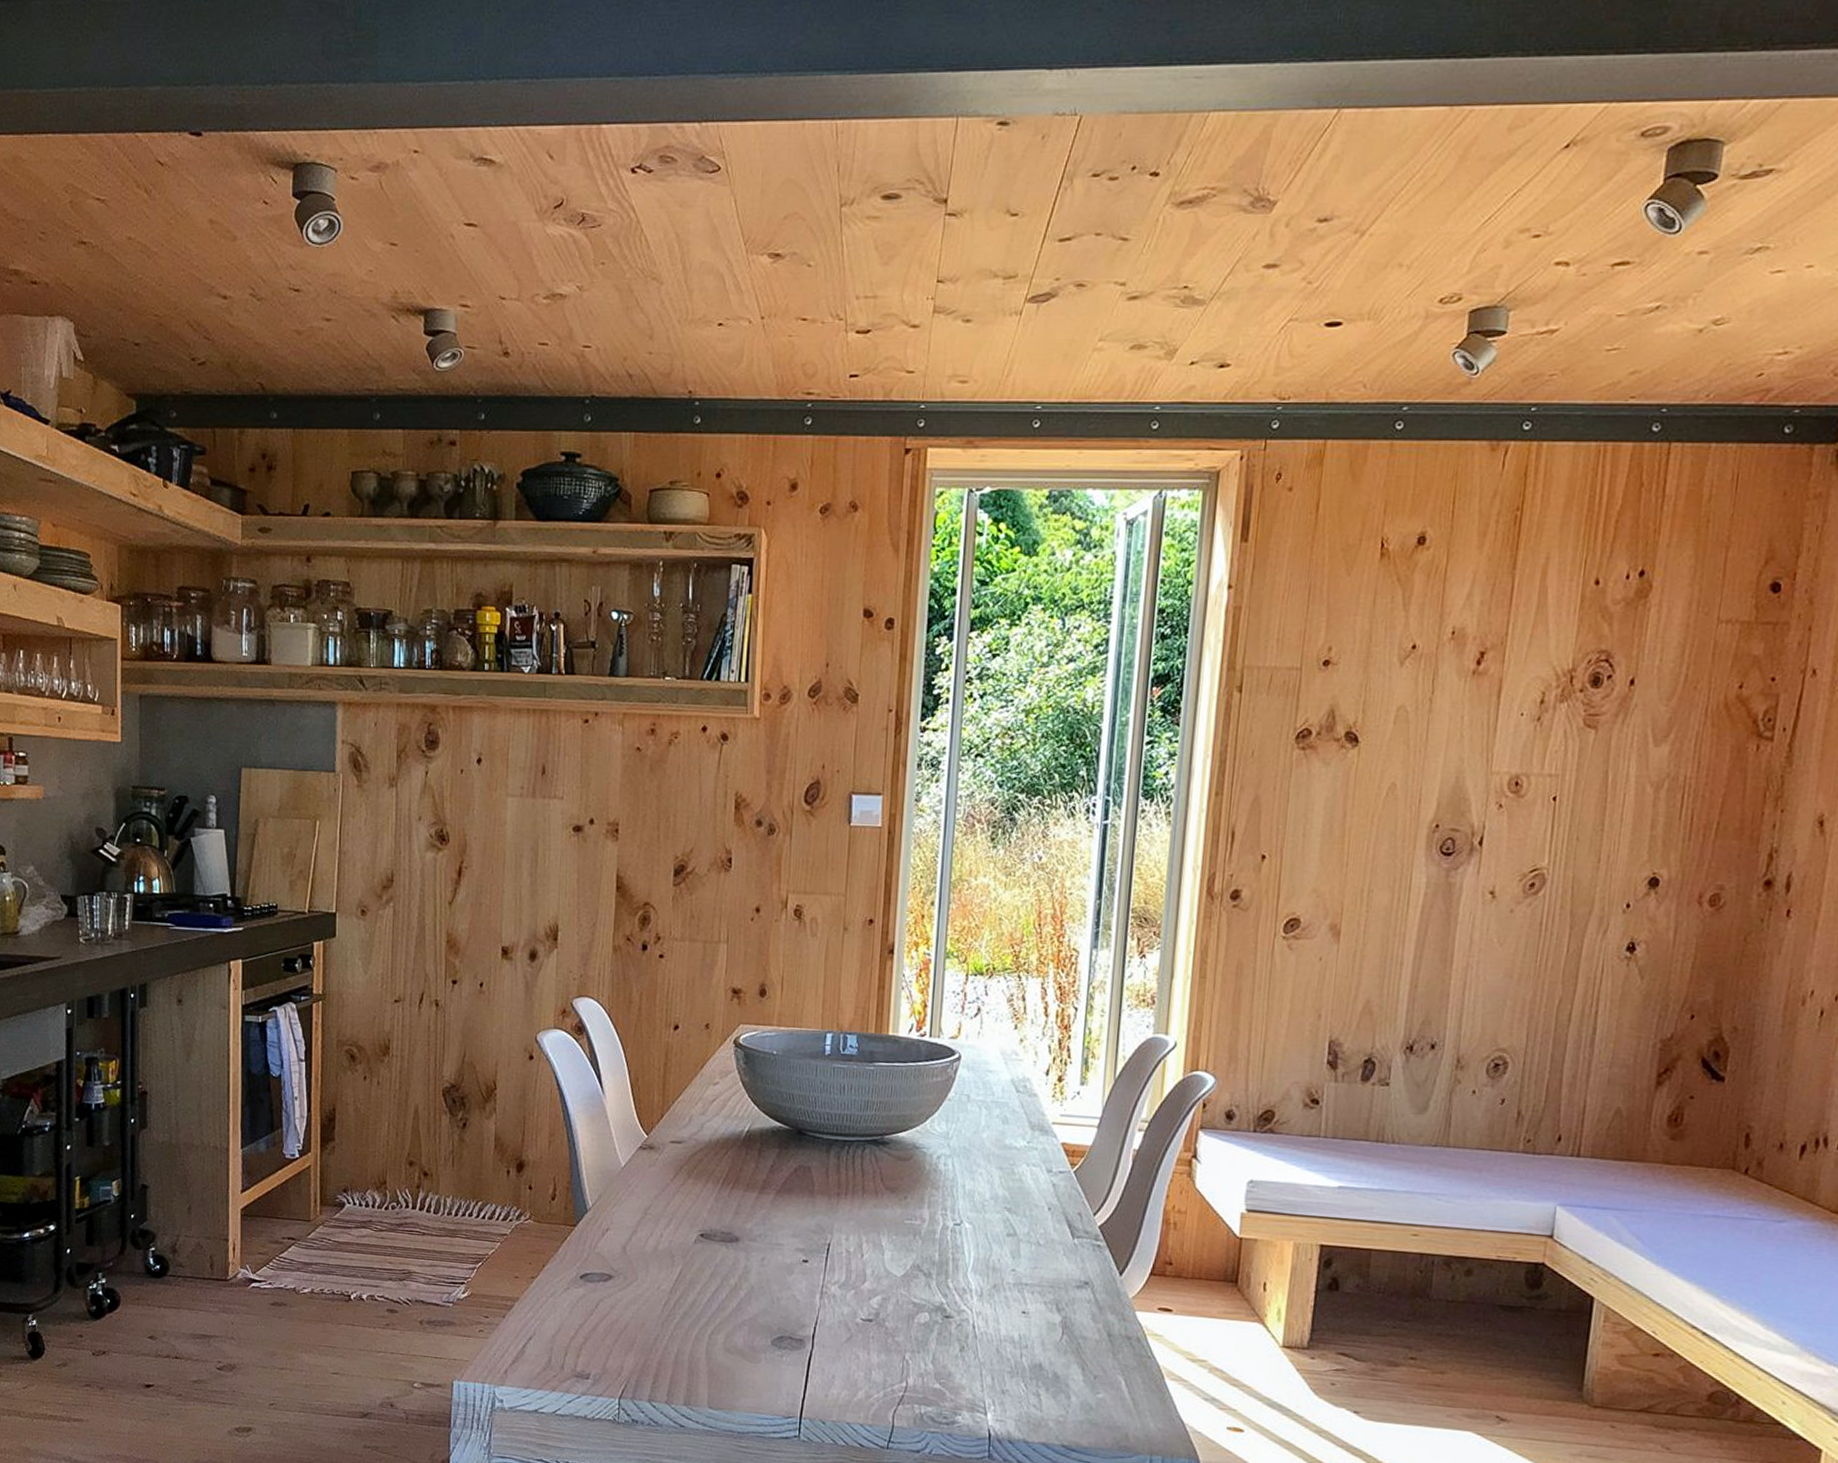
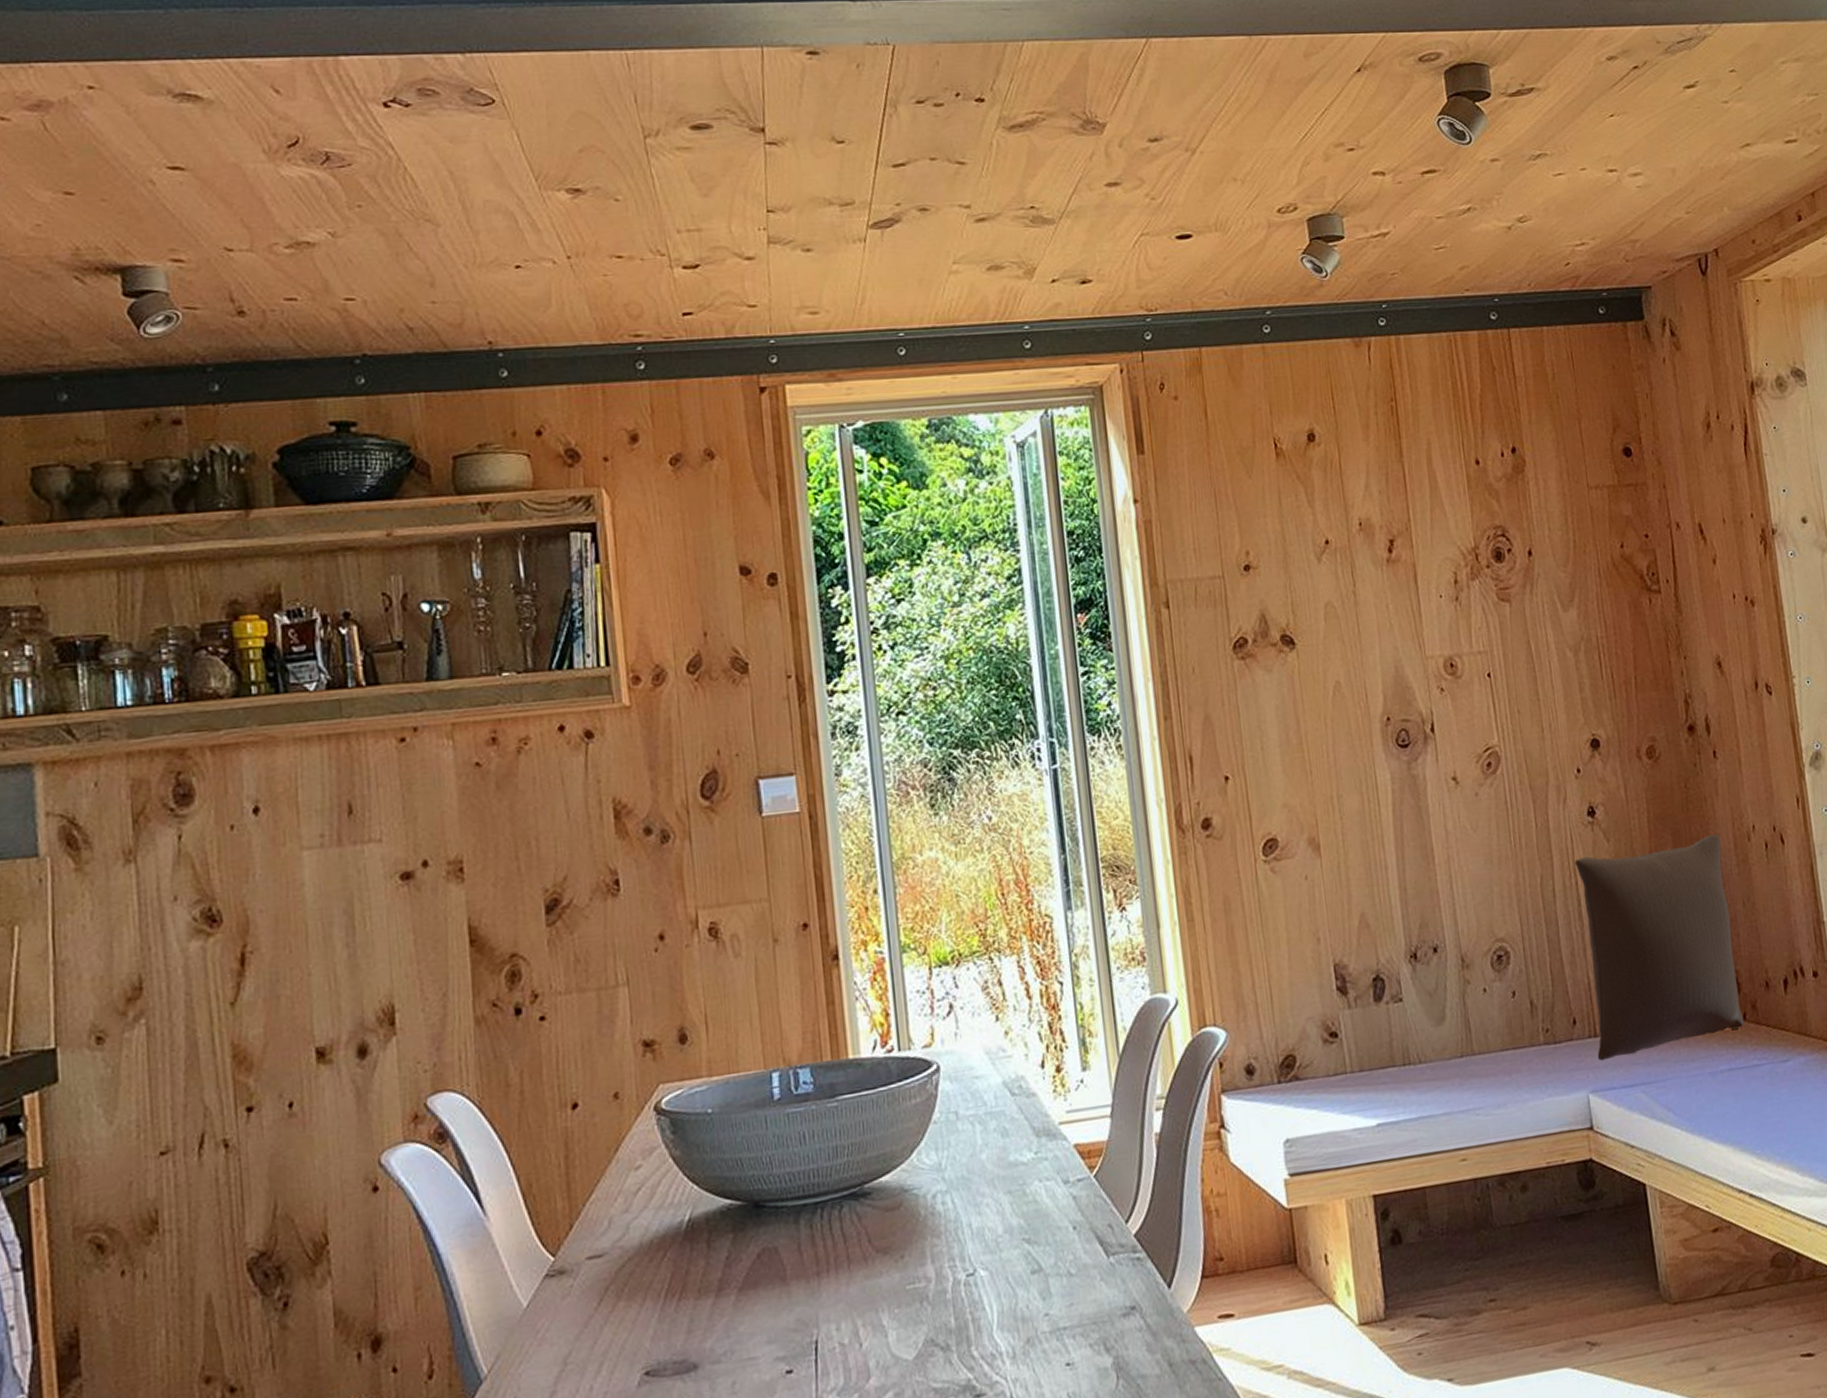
pillow: none [1575,989,1770,1181] -> present [1575,834,1745,1061]

